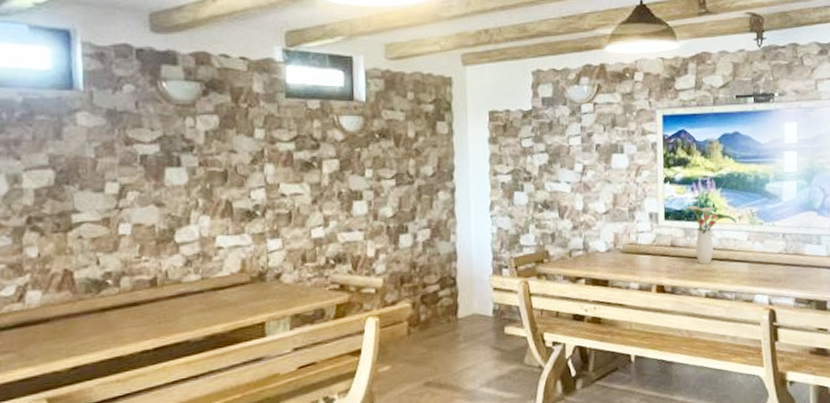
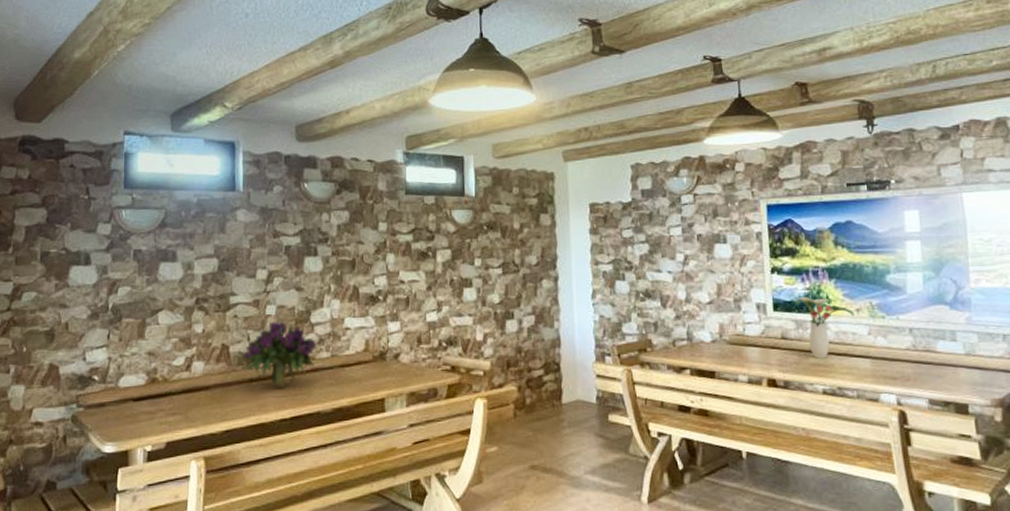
bouquet: none [90,241,185,317] -> present [241,320,318,388]

